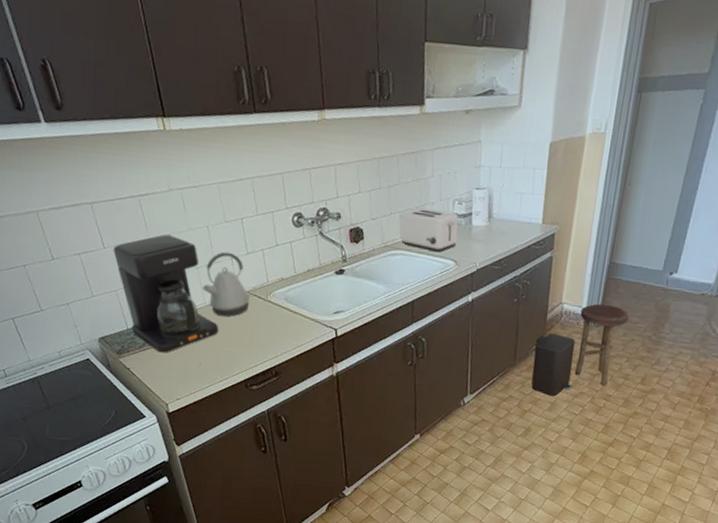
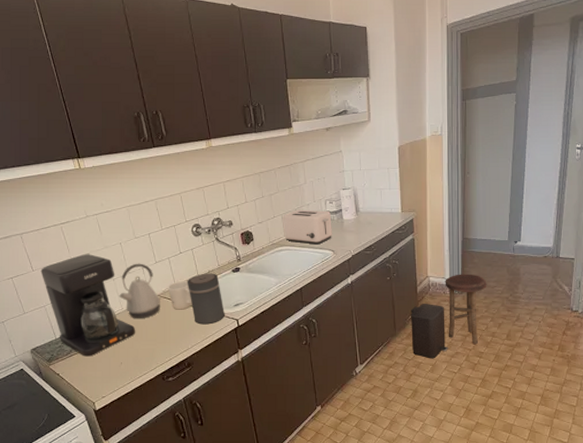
mug: none [258,278,286,312] -> present [167,281,192,310]
cylinder: none [281,271,322,331] -> present [187,273,225,325]

